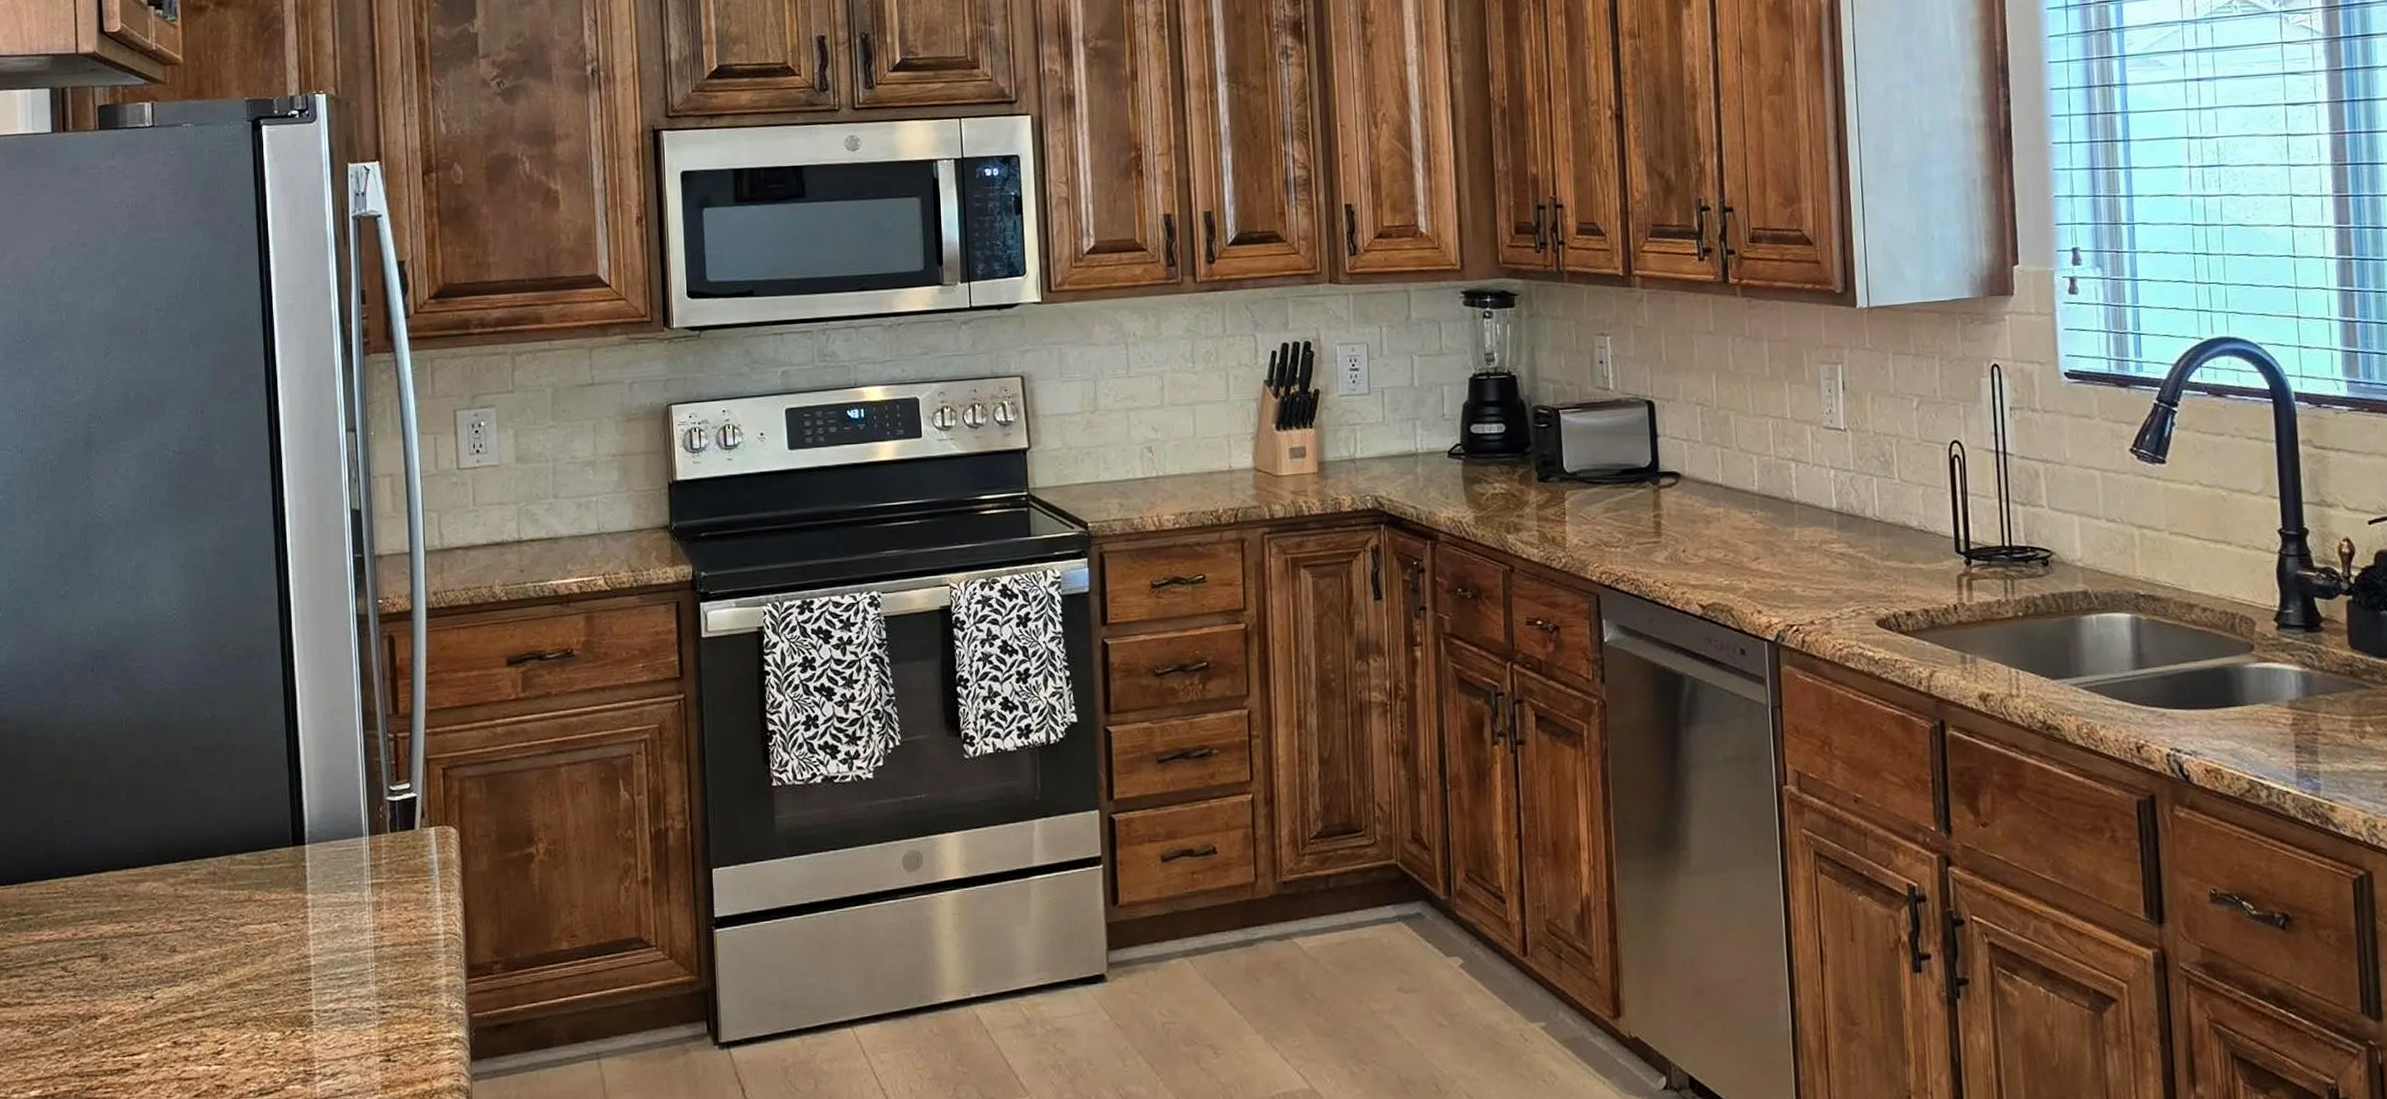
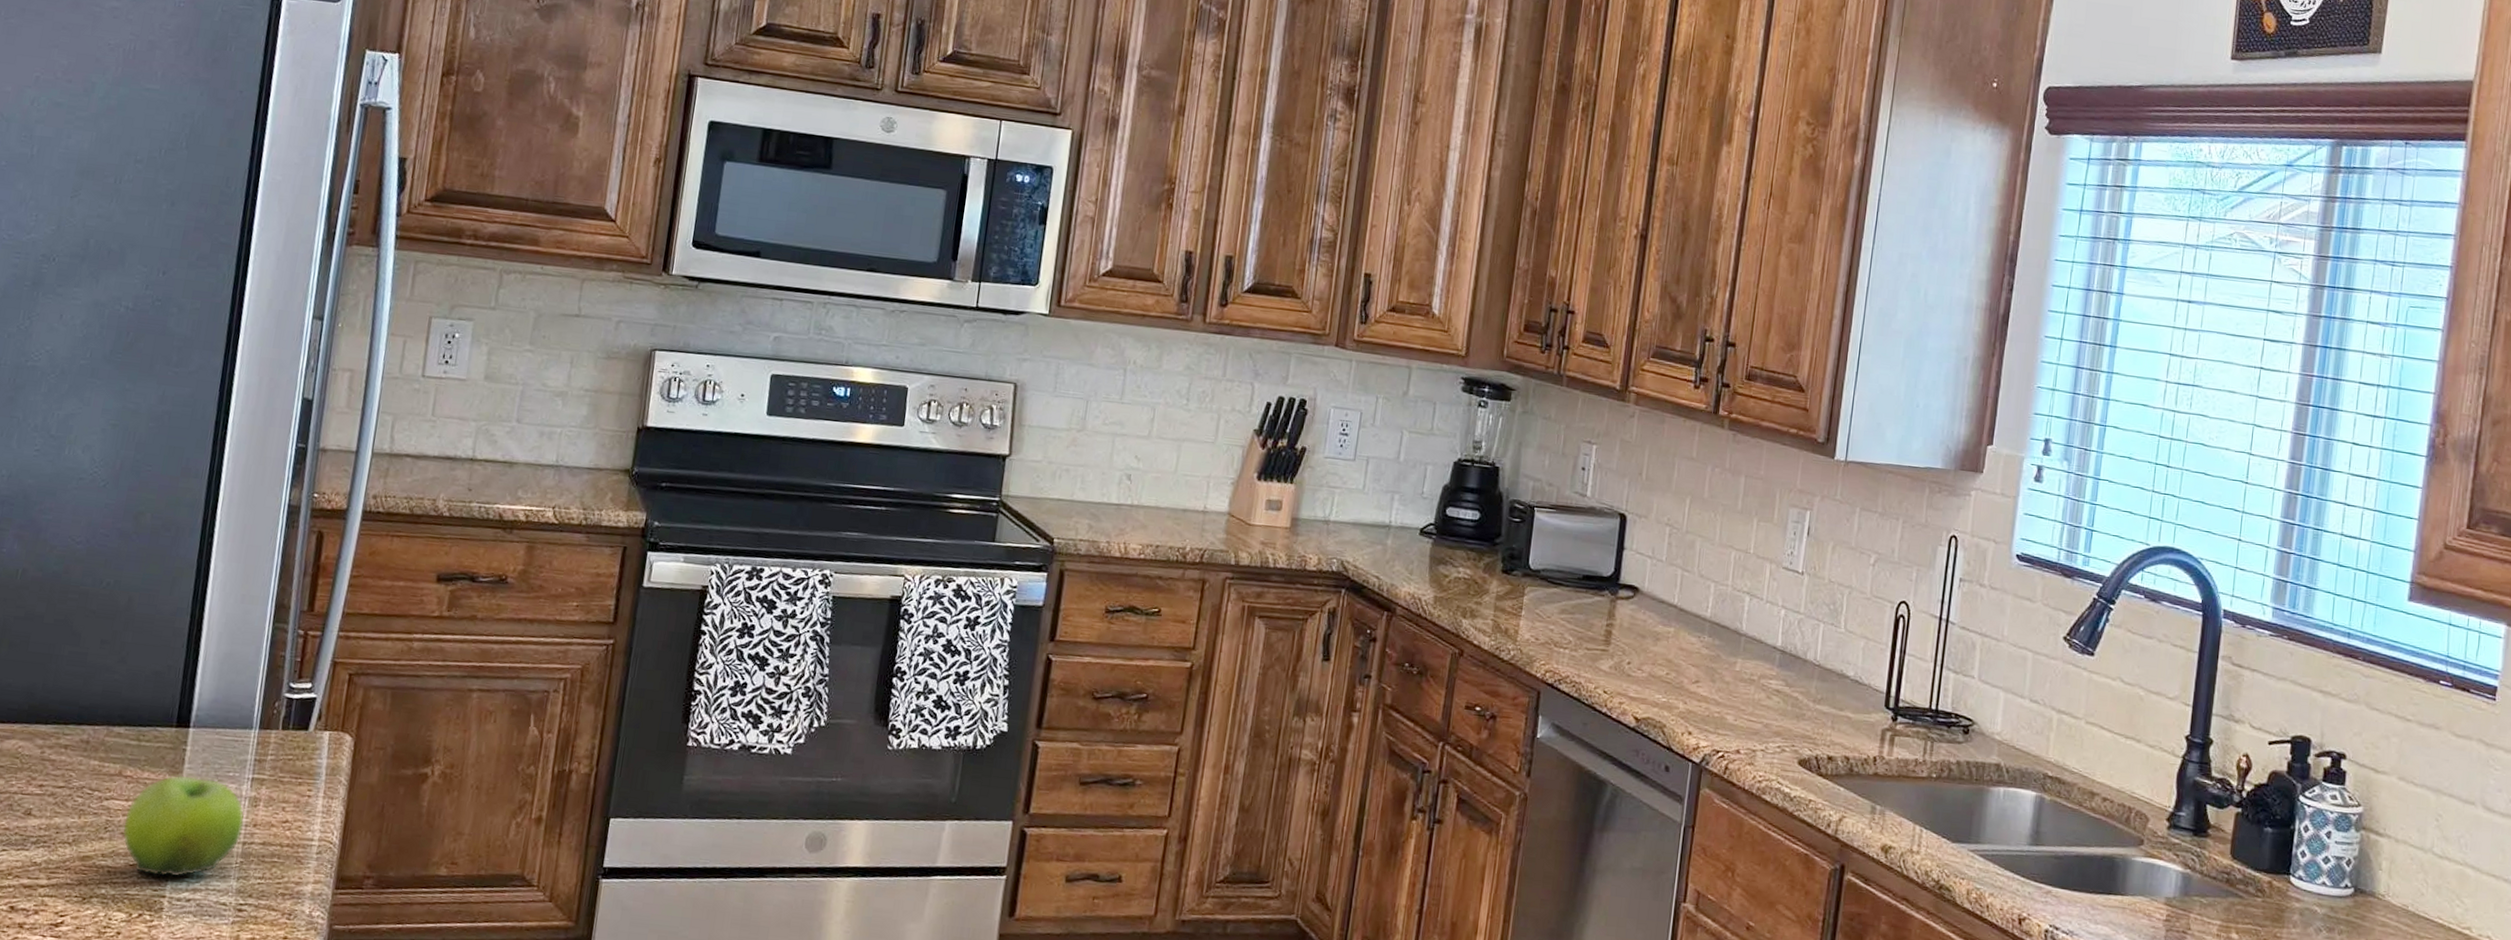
fruit: none [261,890,373,992] -> present [122,774,245,878]

